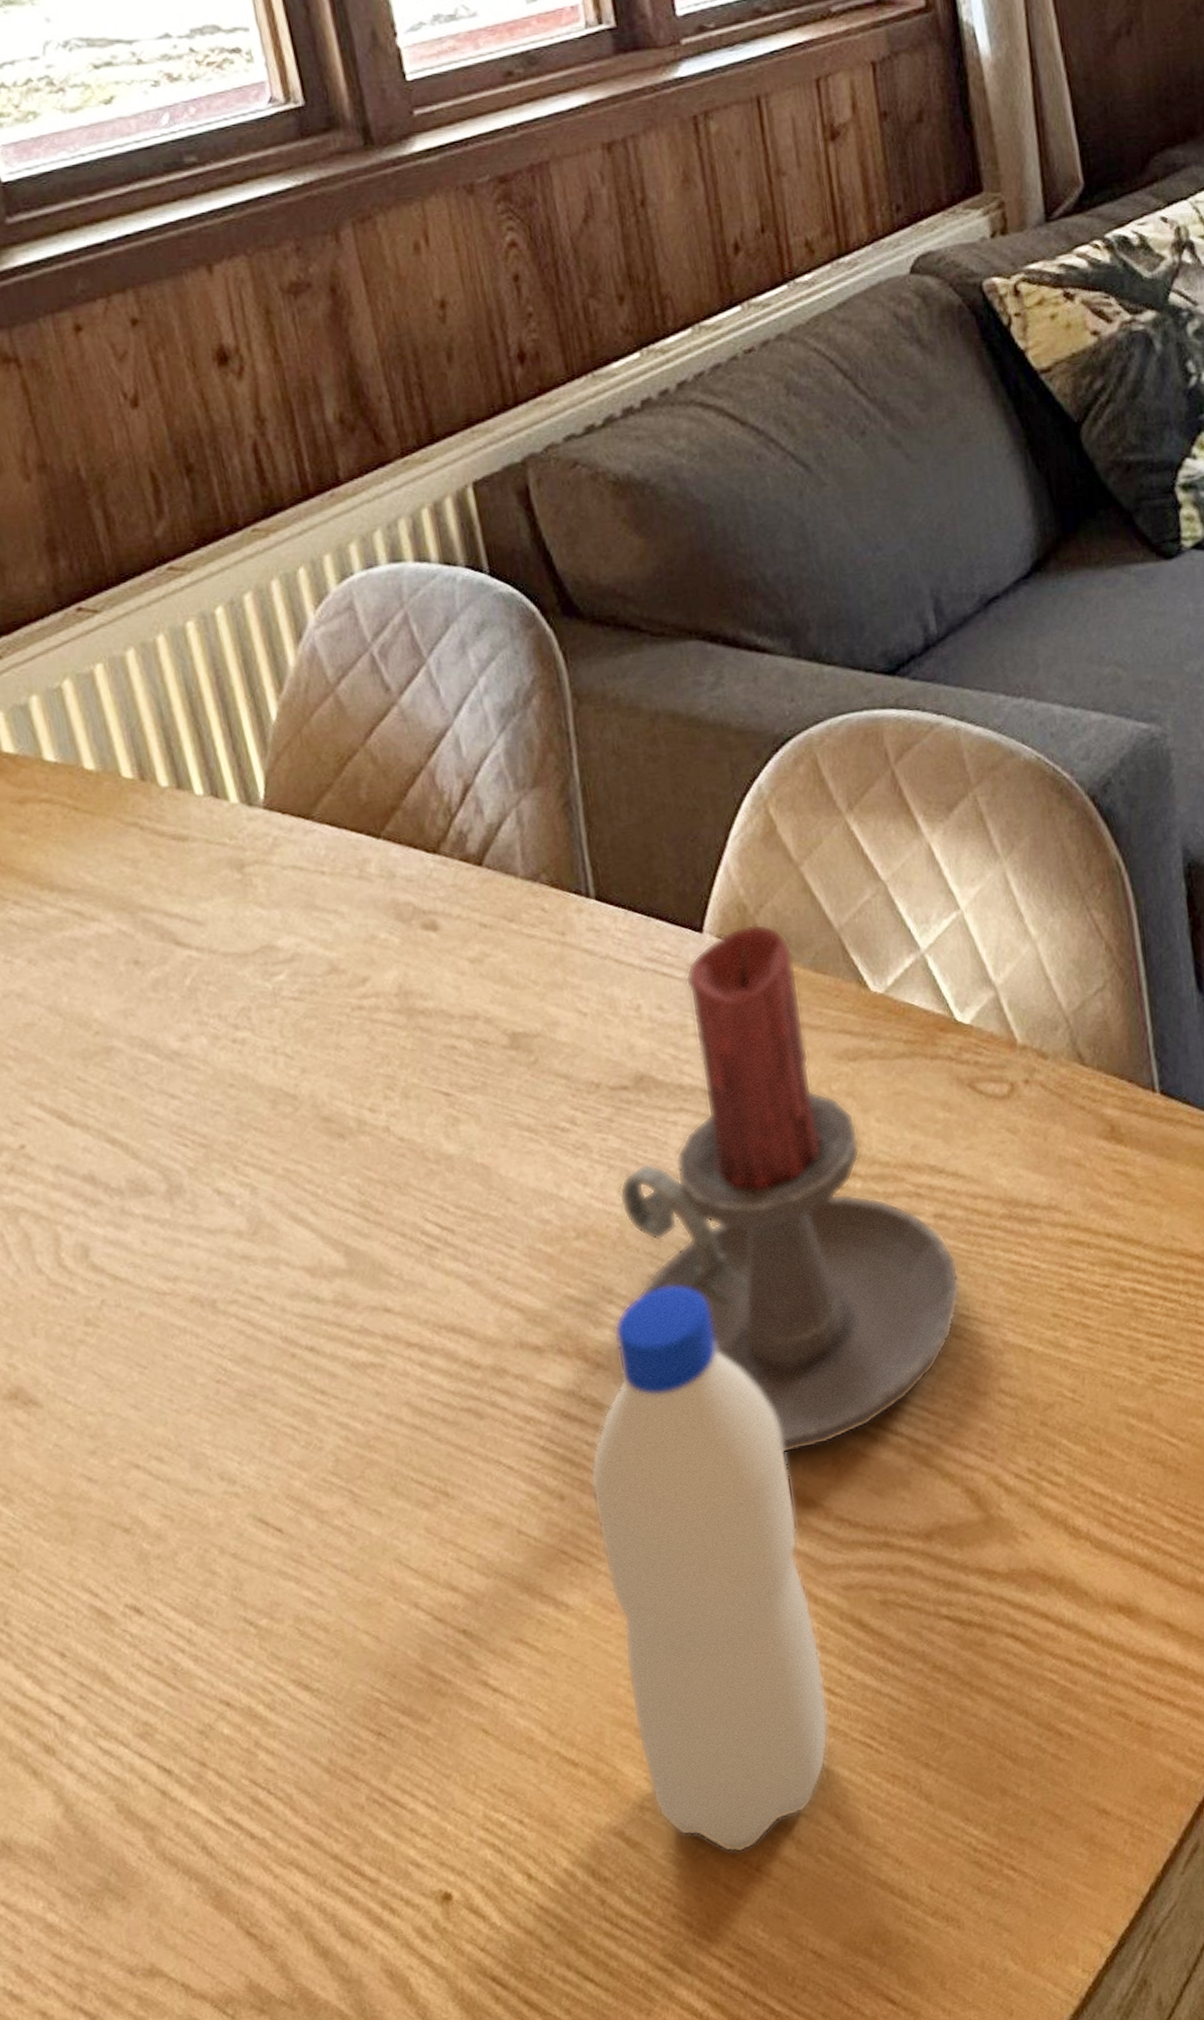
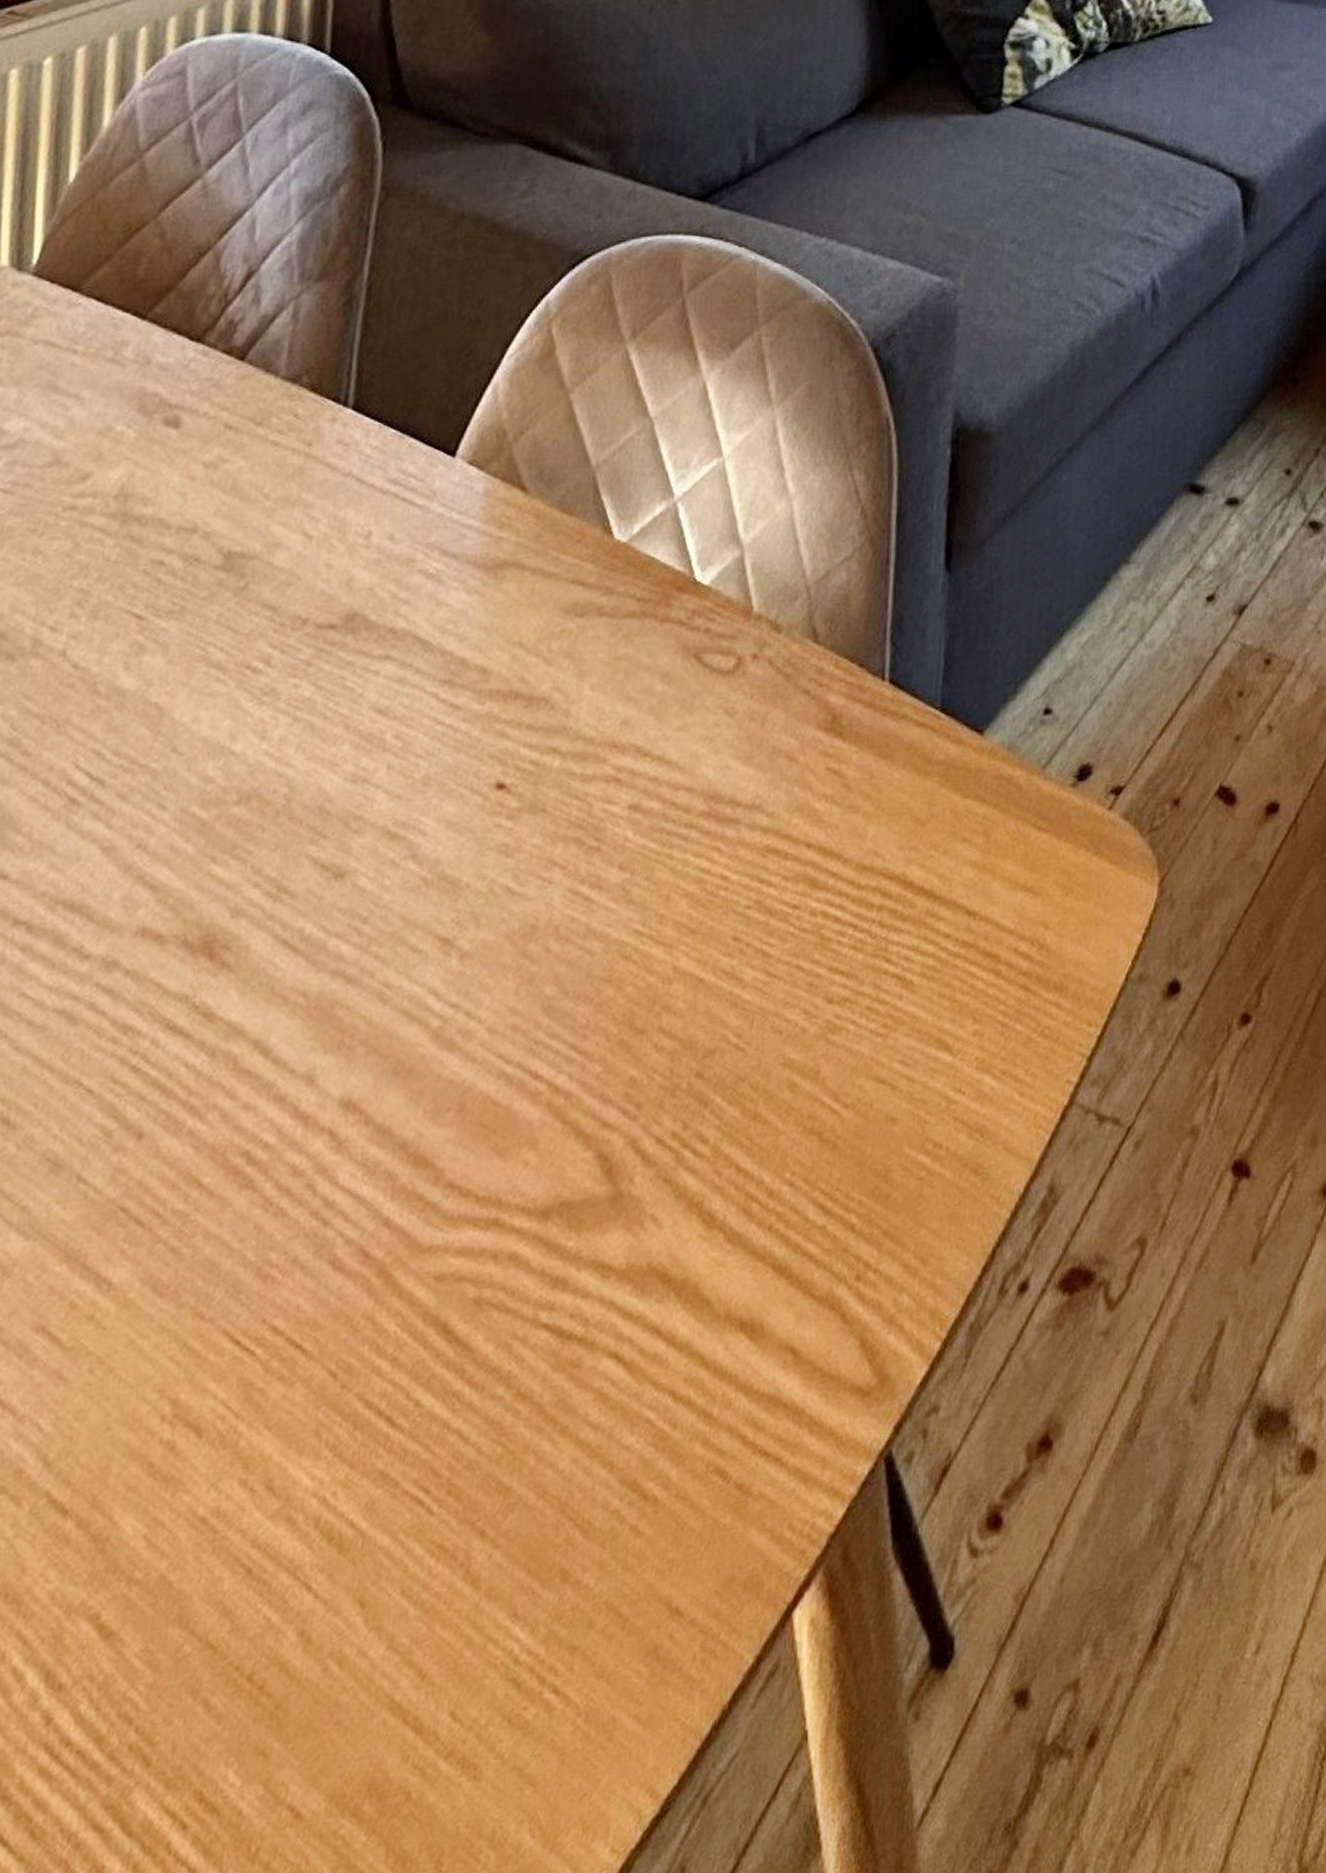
water bottle: present [589,1286,829,1853] -> none [146,871,410,1653]
candle holder: present [619,923,962,1453] -> none [284,452,644,1094]

